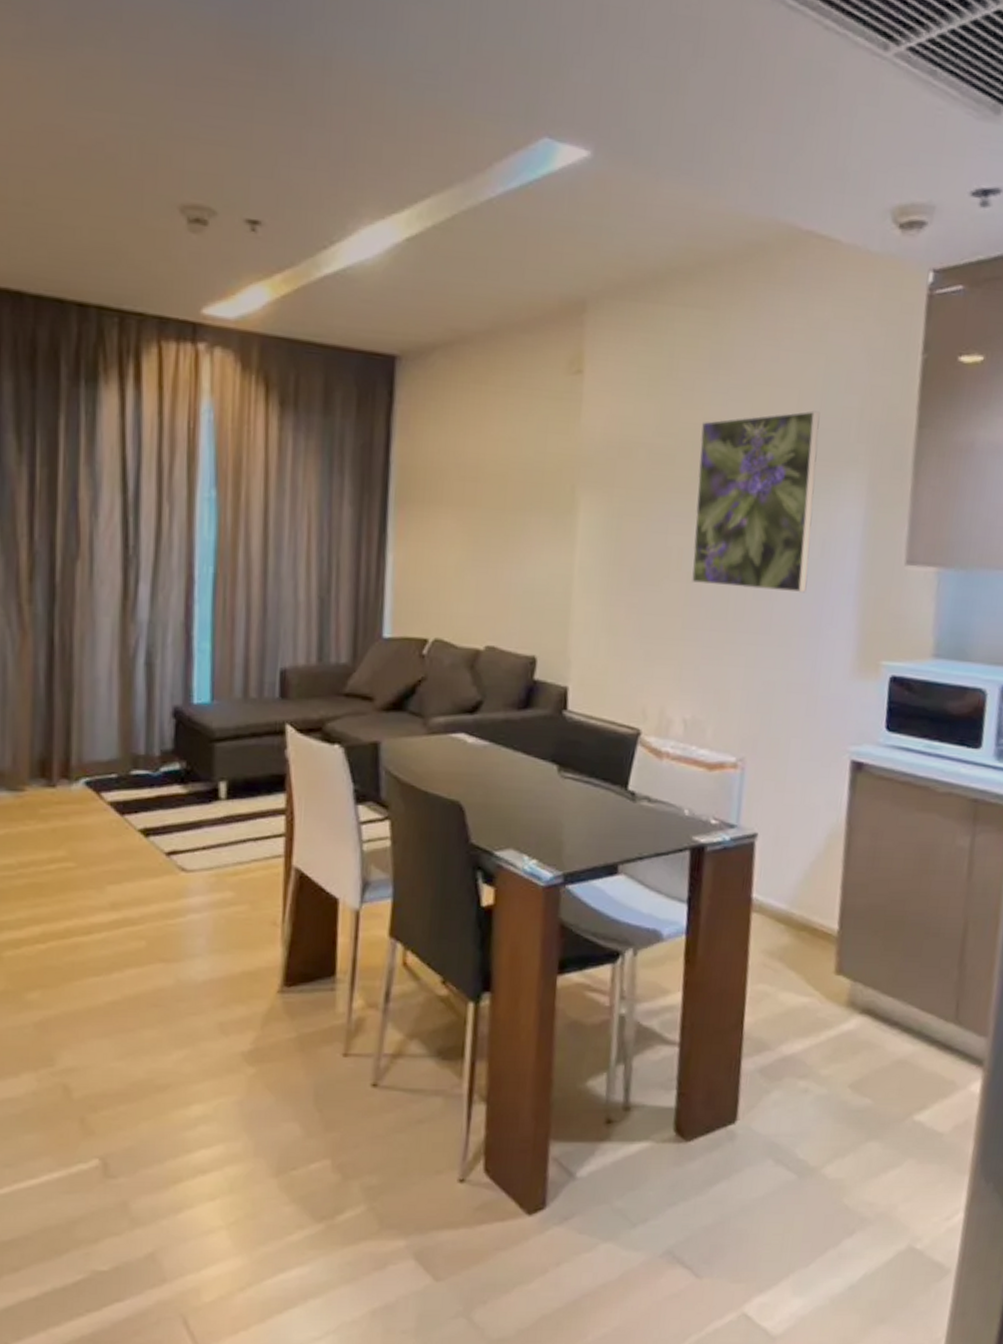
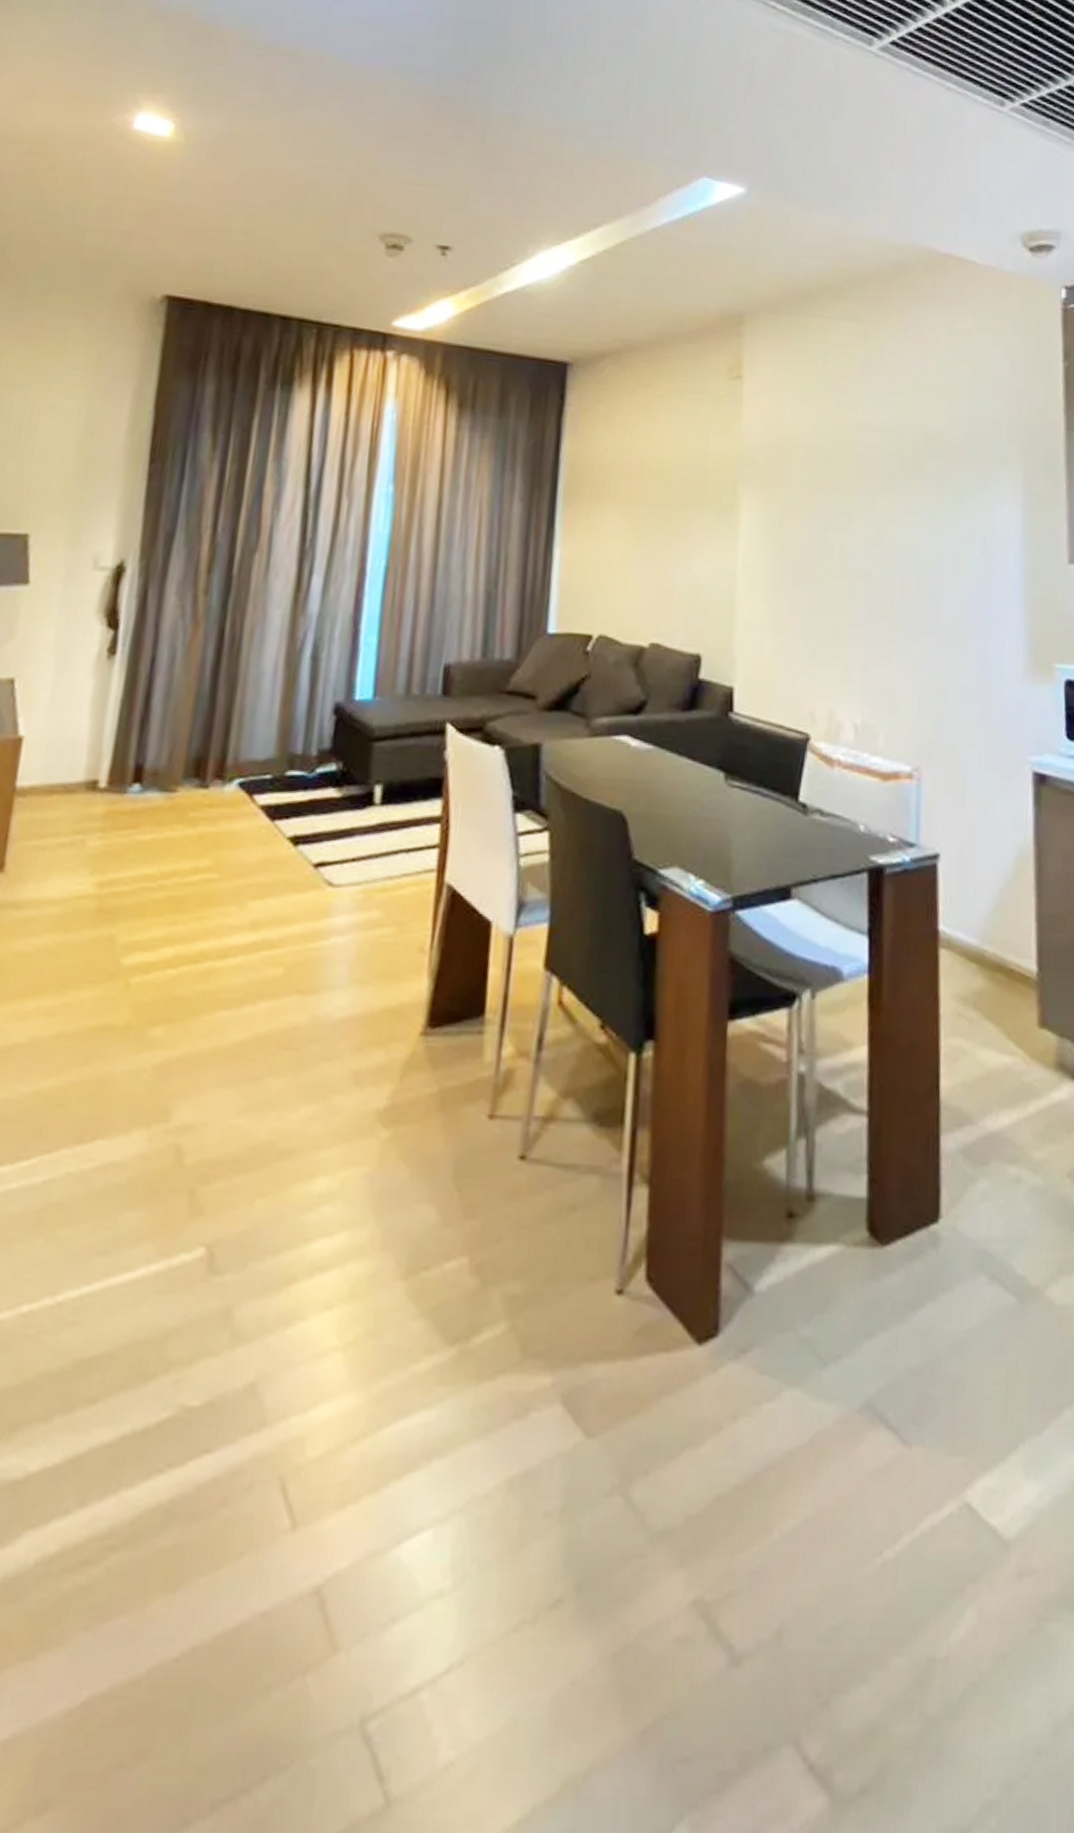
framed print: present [692,410,820,593] -> none [854,413,972,592]

